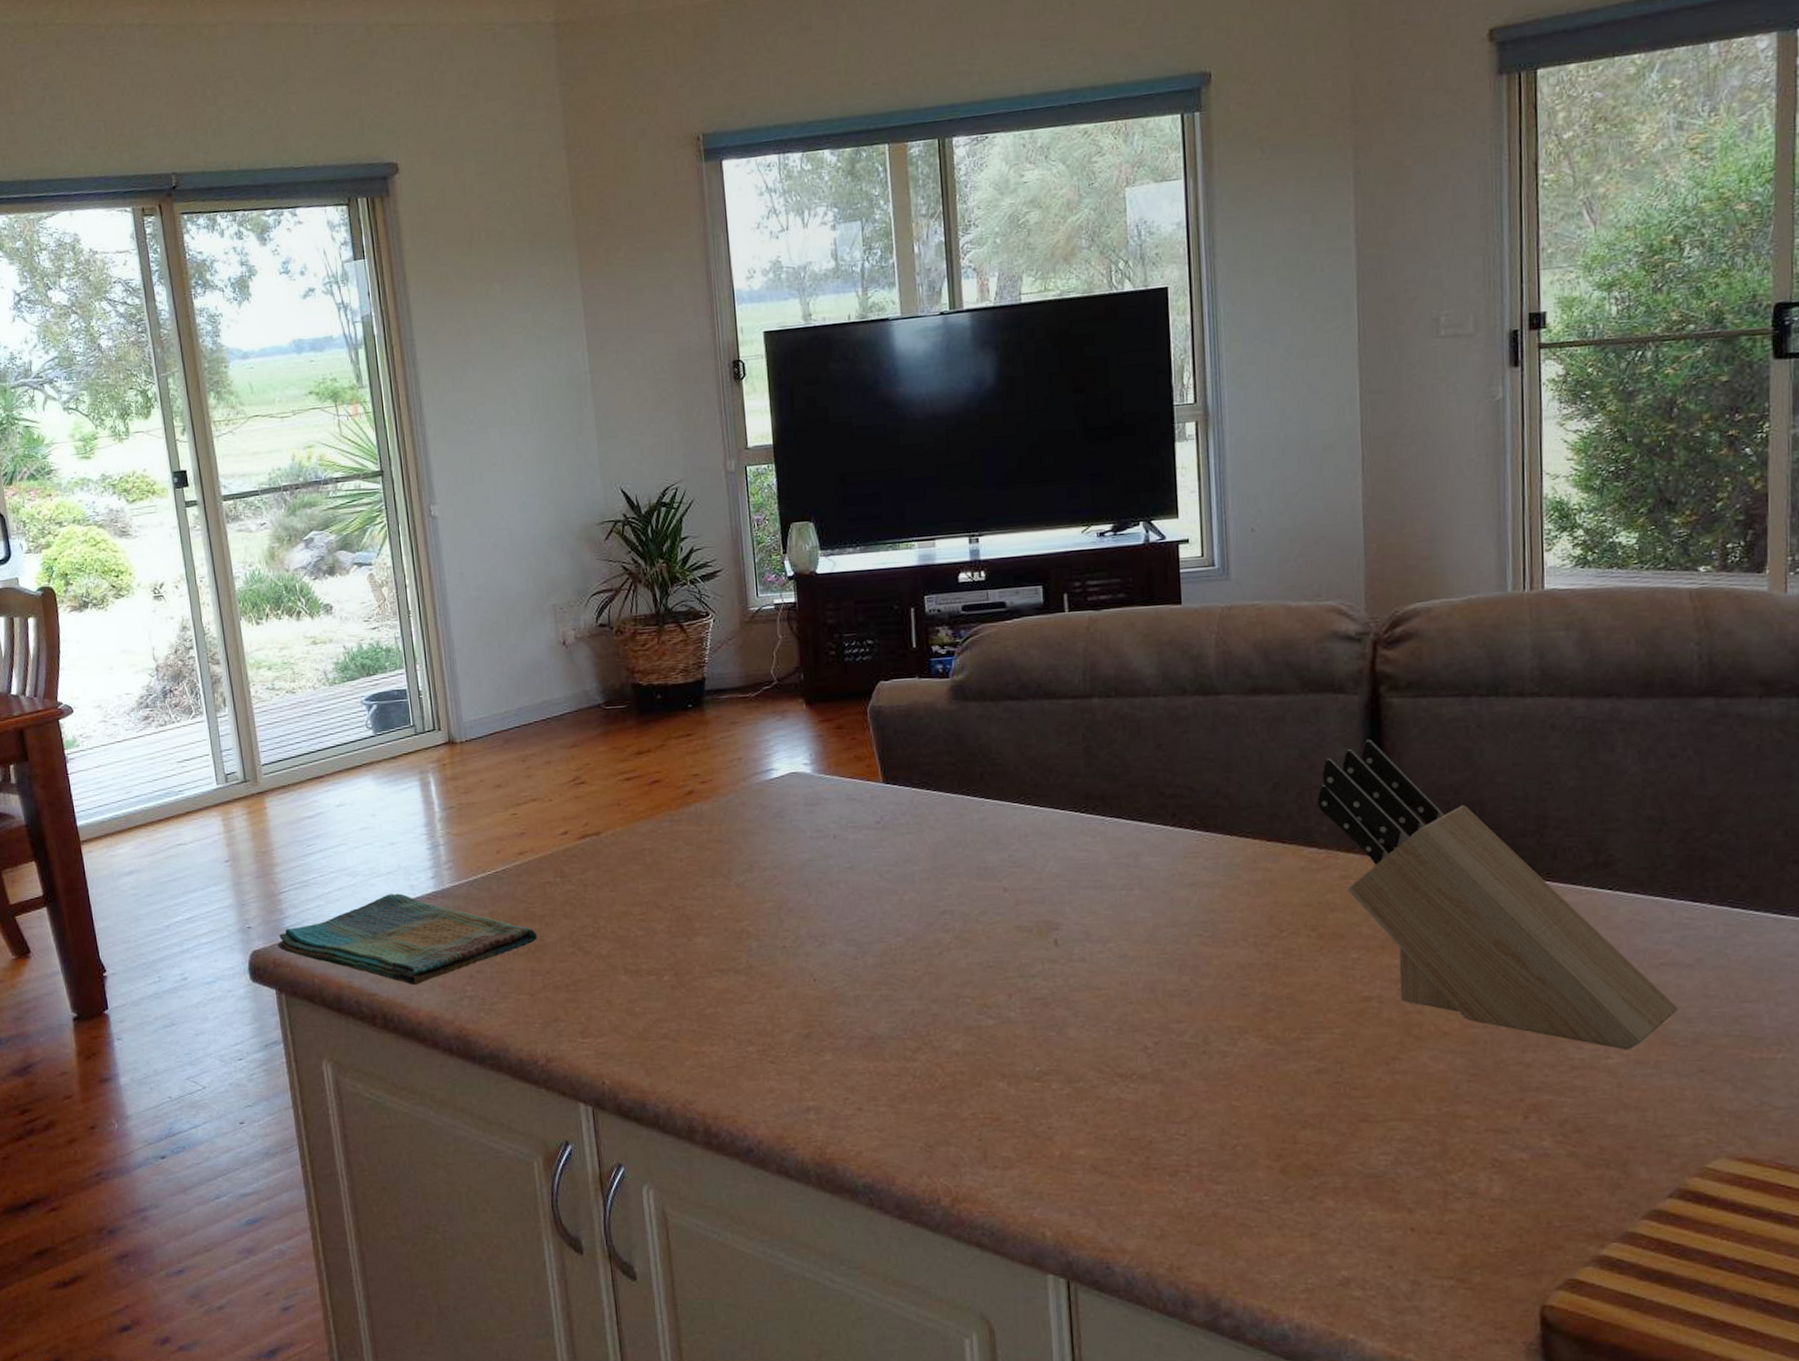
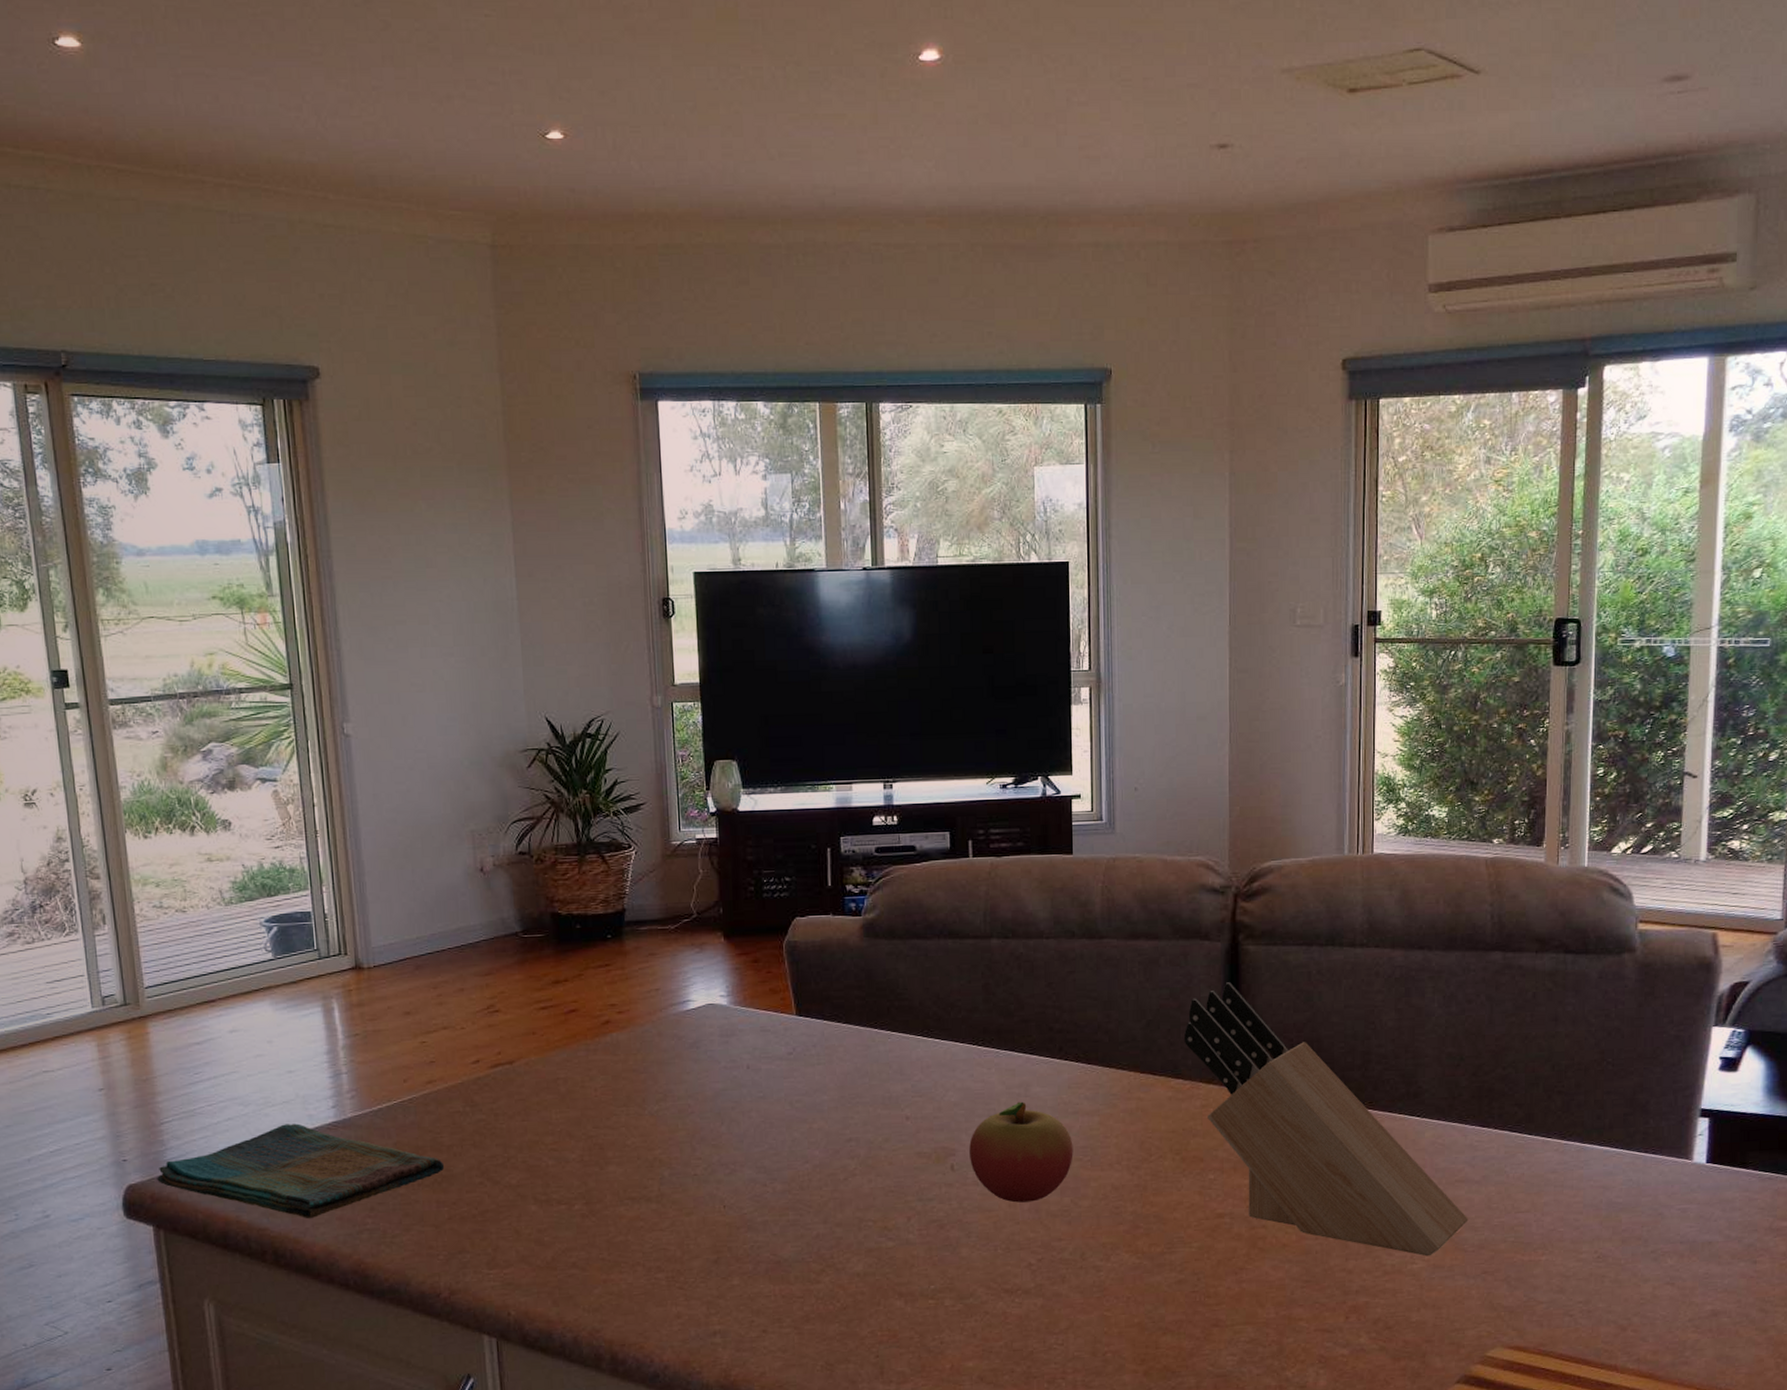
fruit: none [1074,872,1192,981] -> present [969,1101,1074,1203]

